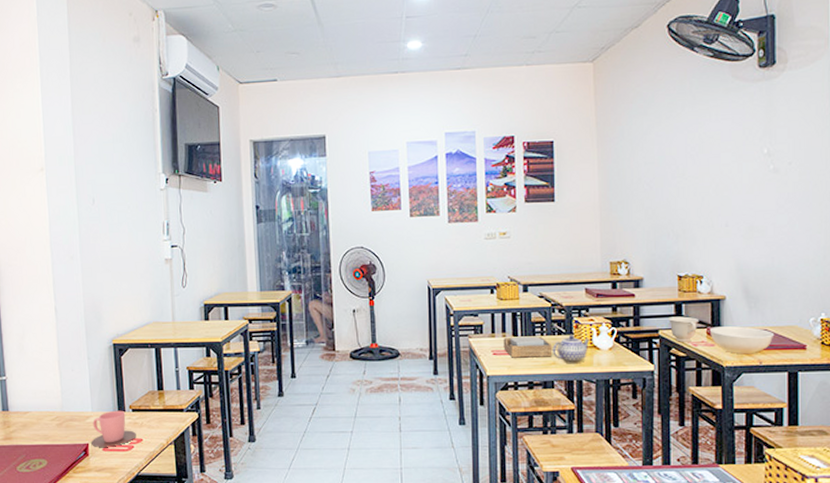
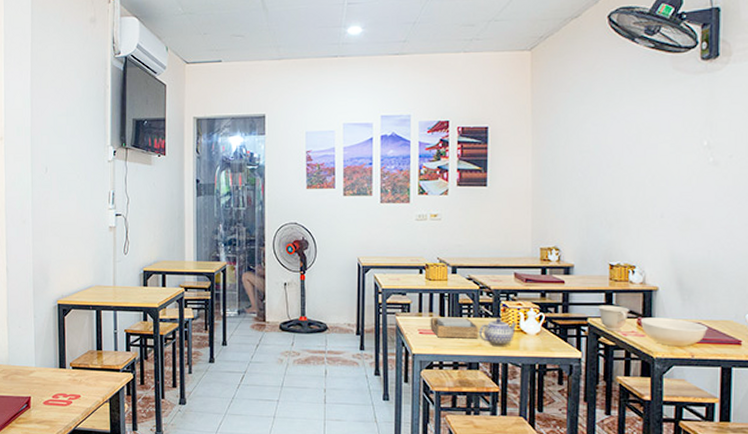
cup: present [91,410,136,447] -> none [34,367,75,401]

